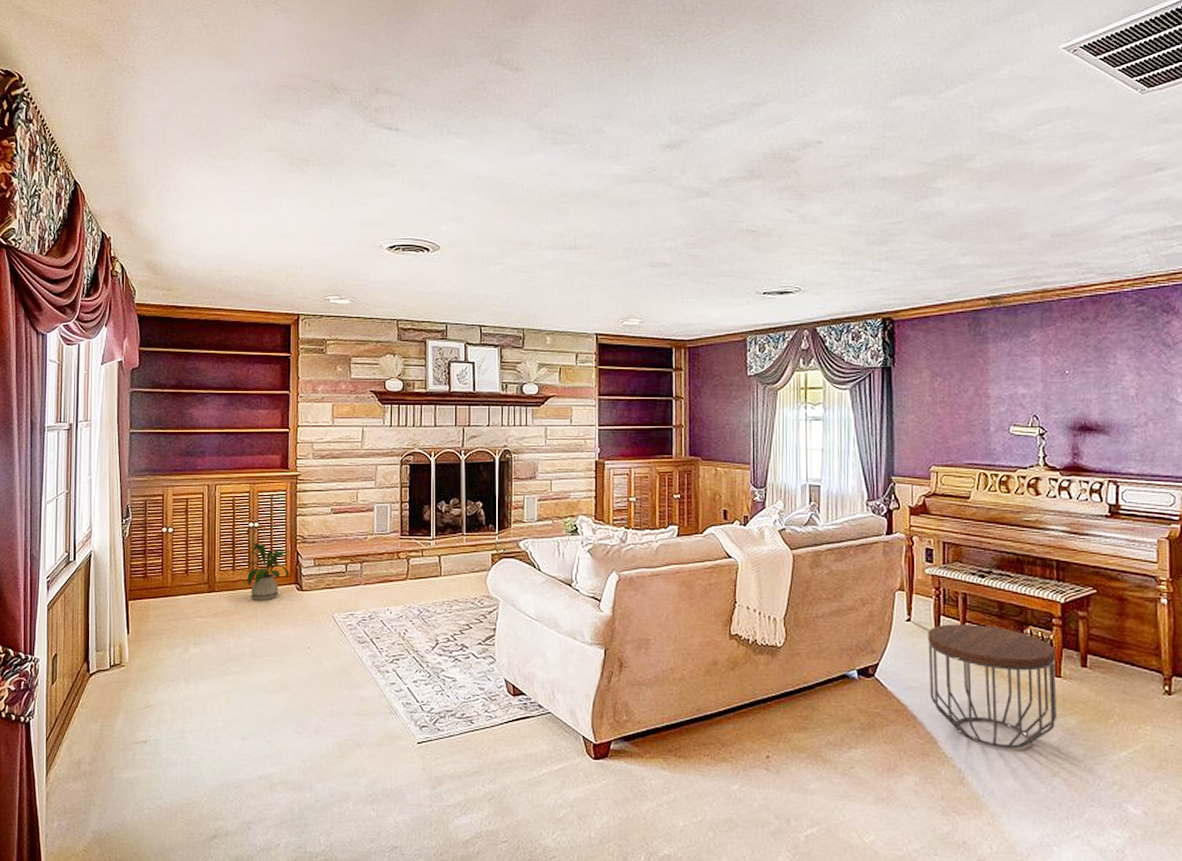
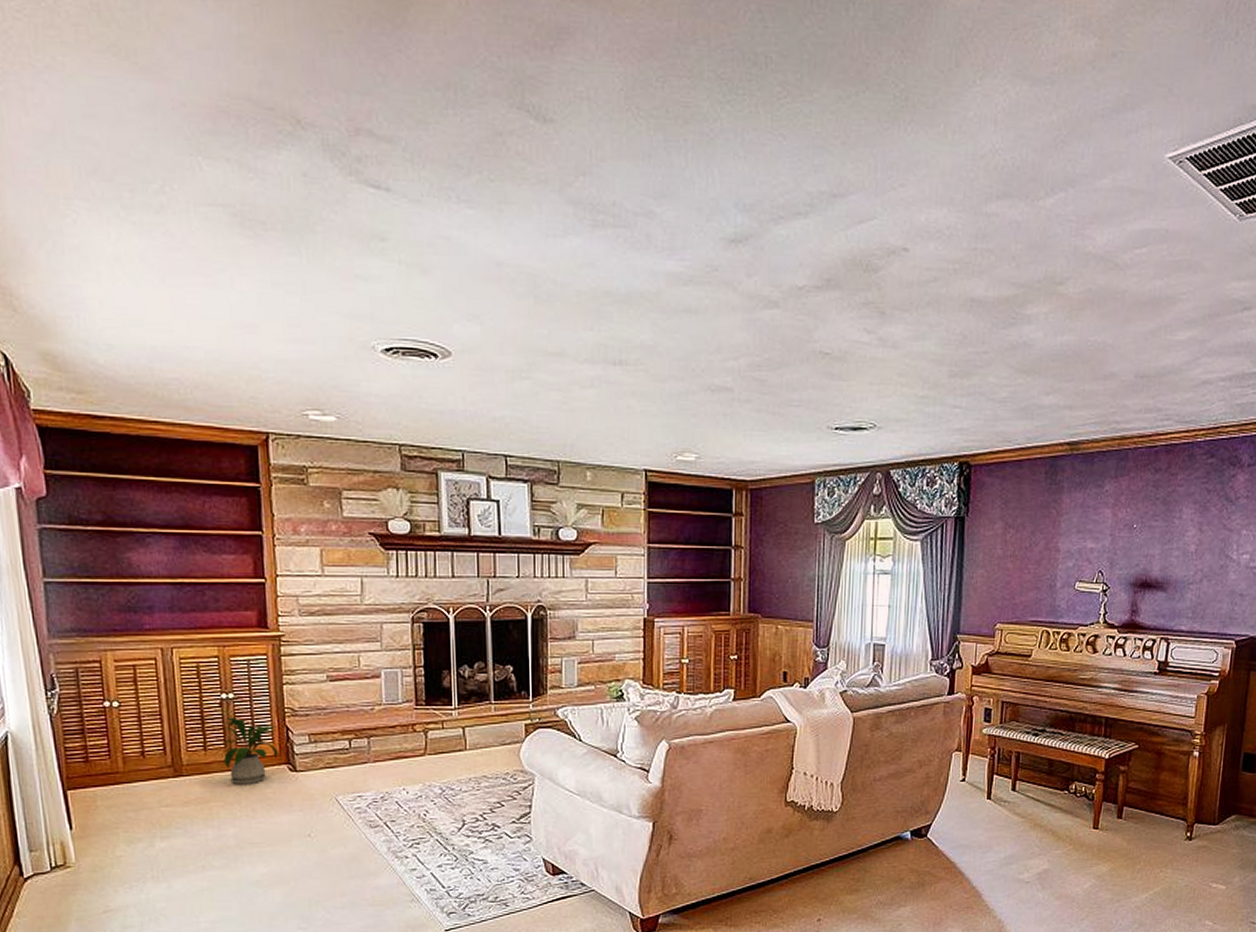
side table: present [927,624,1056,748] -> none [978,782,1095,897]

